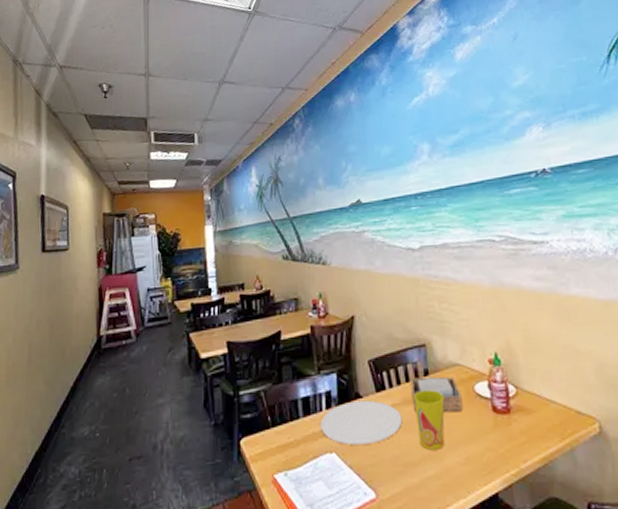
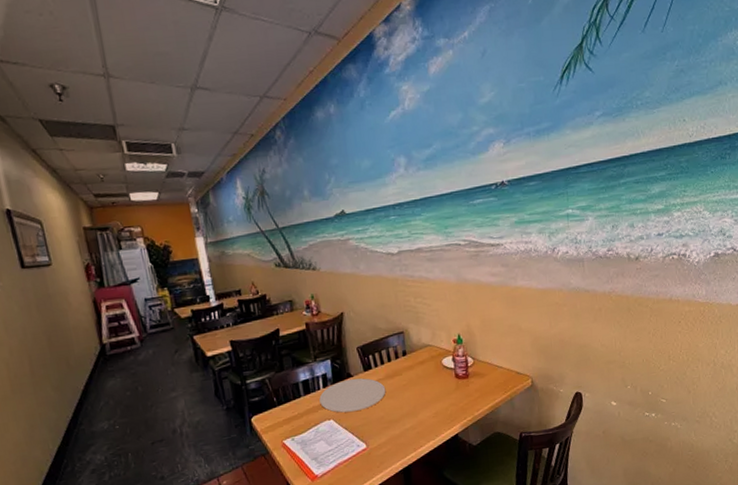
napkin holder: present [410,376,463,412] -> none [391,355,433,383]
cup: present [413,390,445,450] -> none [394,366,419,410]

